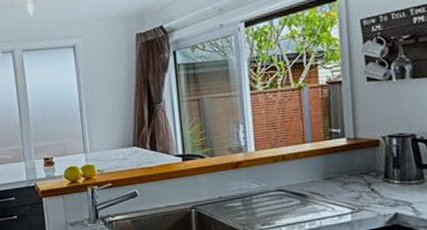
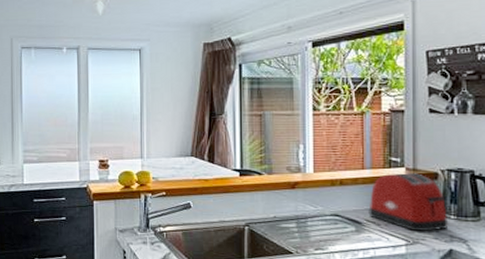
toaster: none [312,141,393,200] -> present [368,172,449,232]

